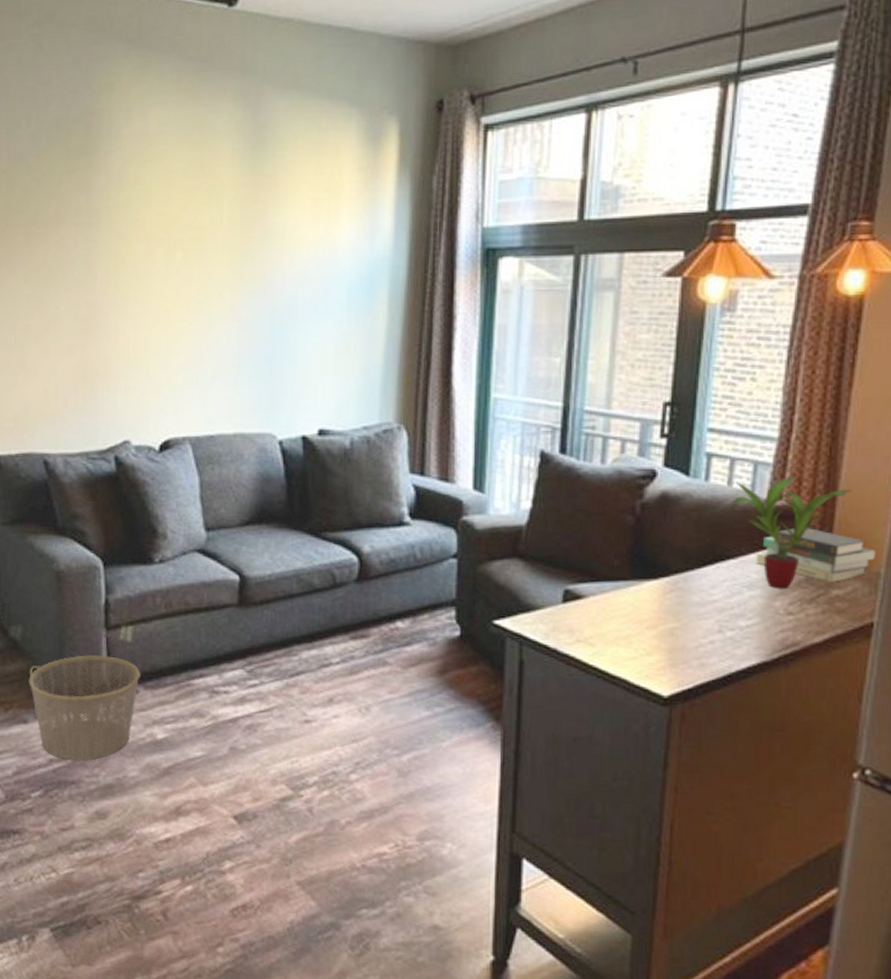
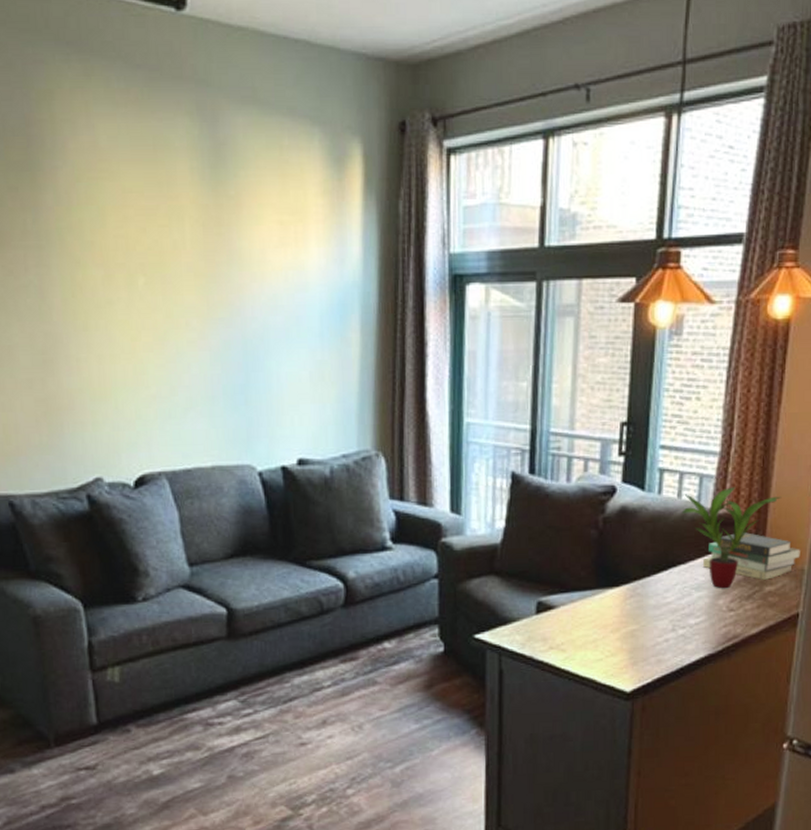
basket: present [29,654,140,761] -> none [12,697,131,805]

